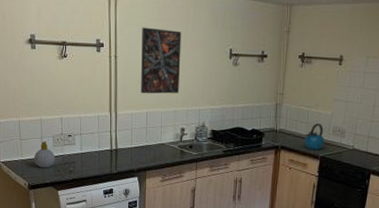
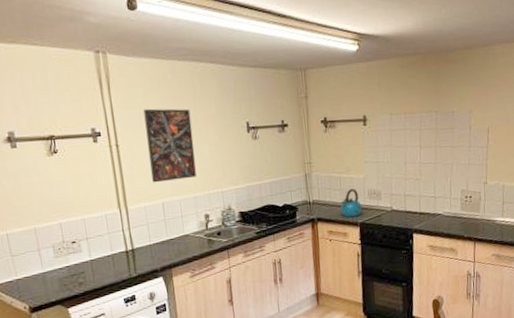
soap bottle: present [33,141,55,168] -> none [31,252,60,285]

